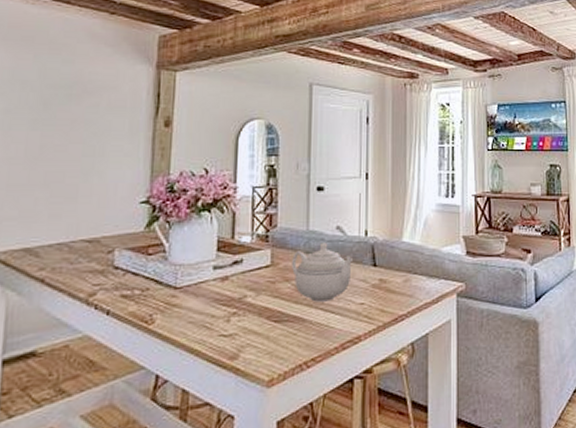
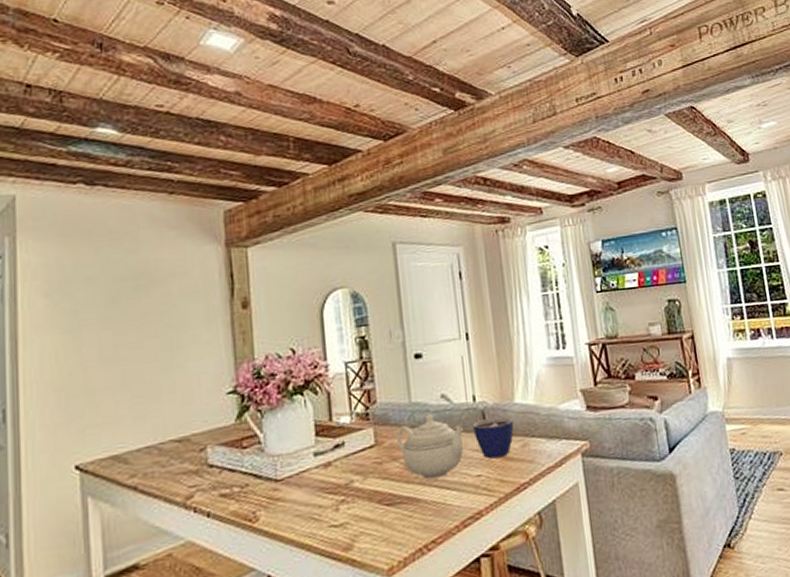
cup: none [361,253,400,290] -> present [472,416,514,459]

